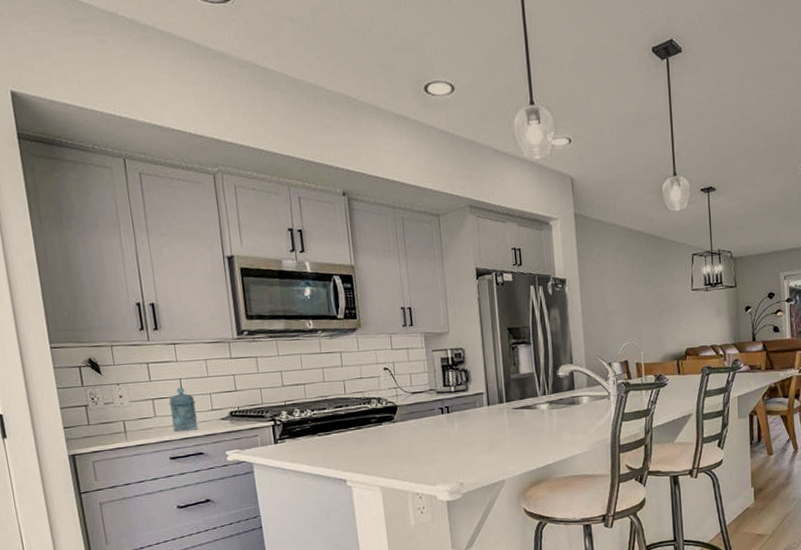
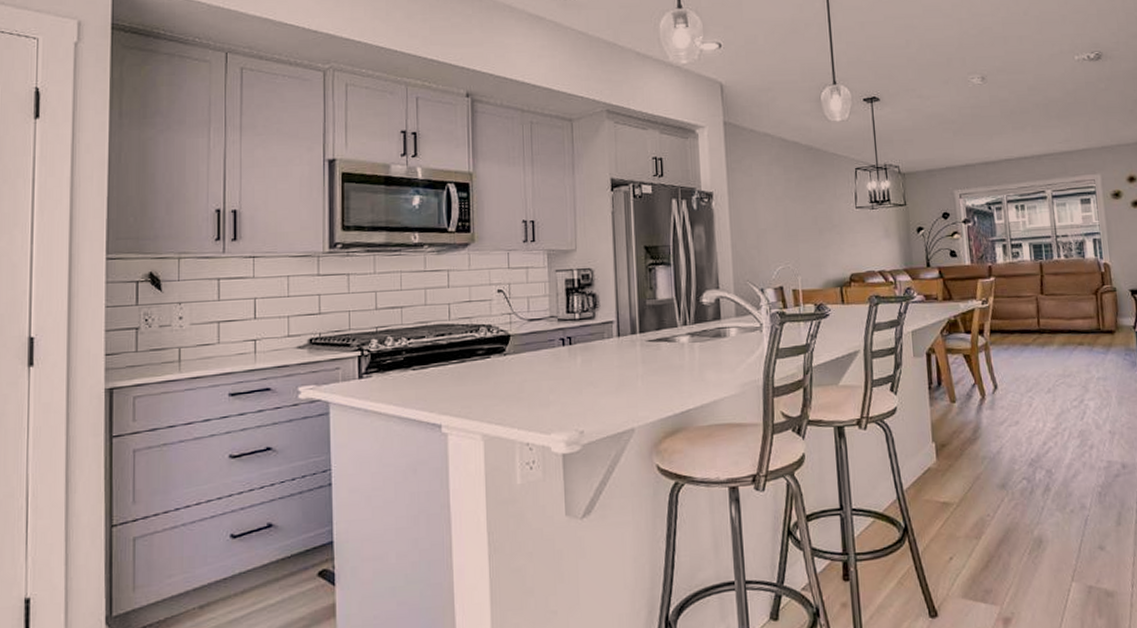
canister: present [169,387,199,433] -> none [237,308,270,363]

